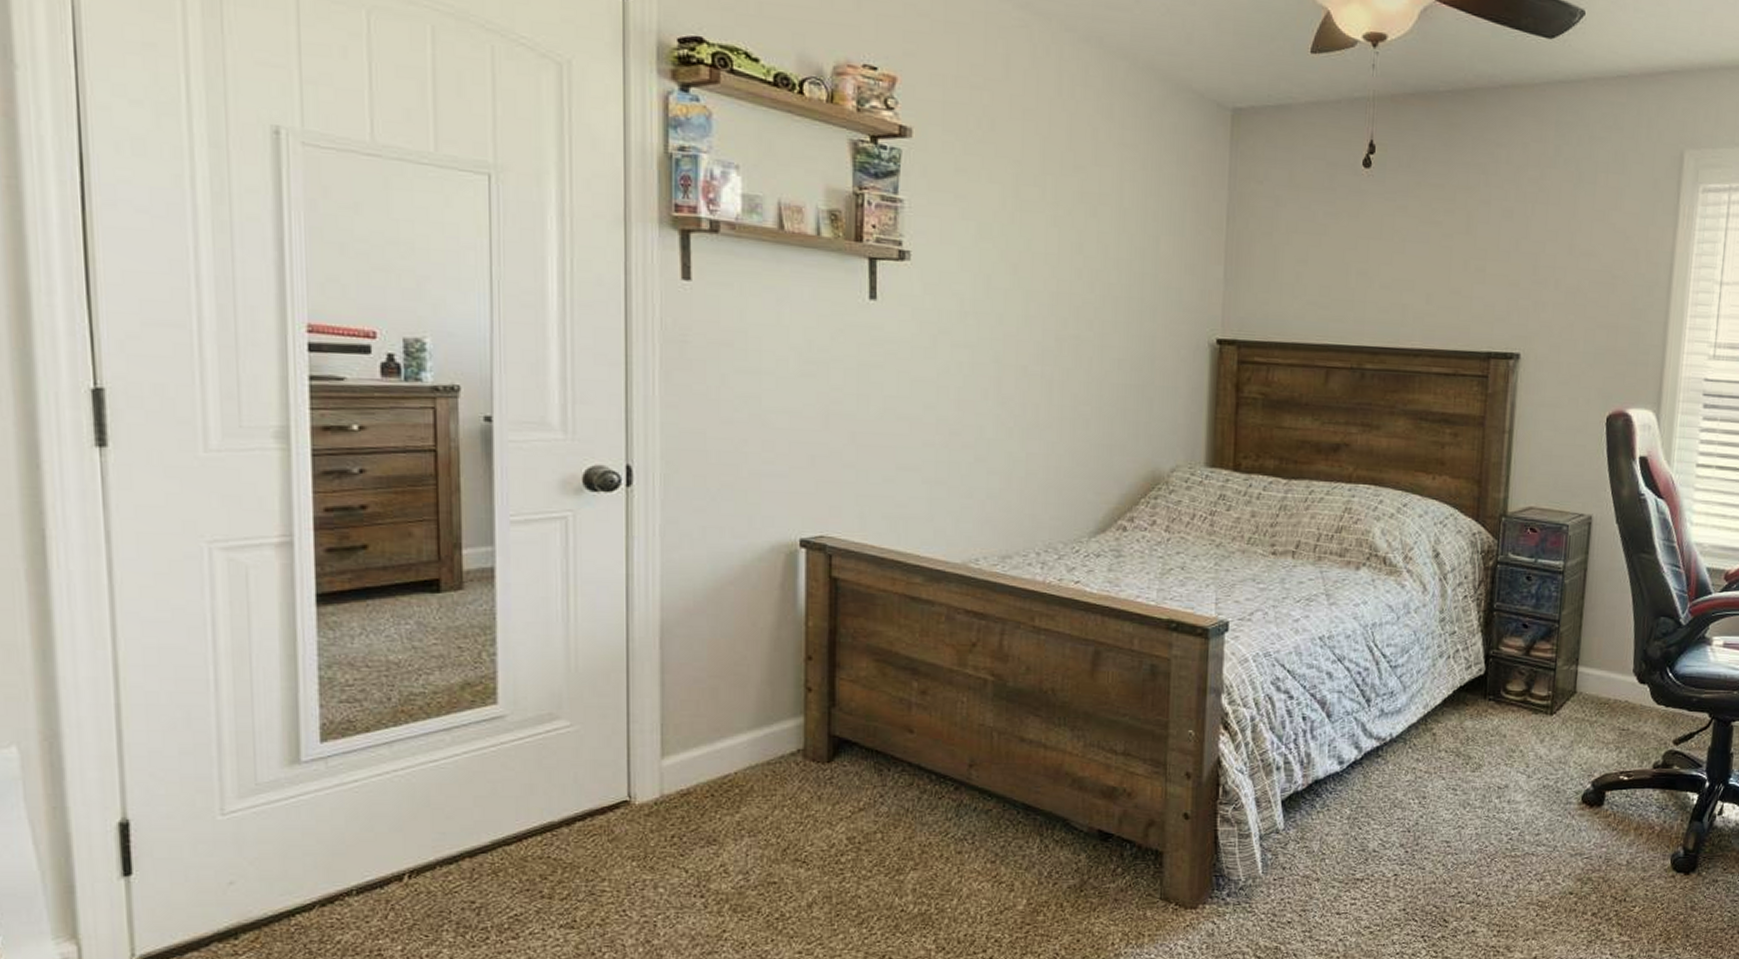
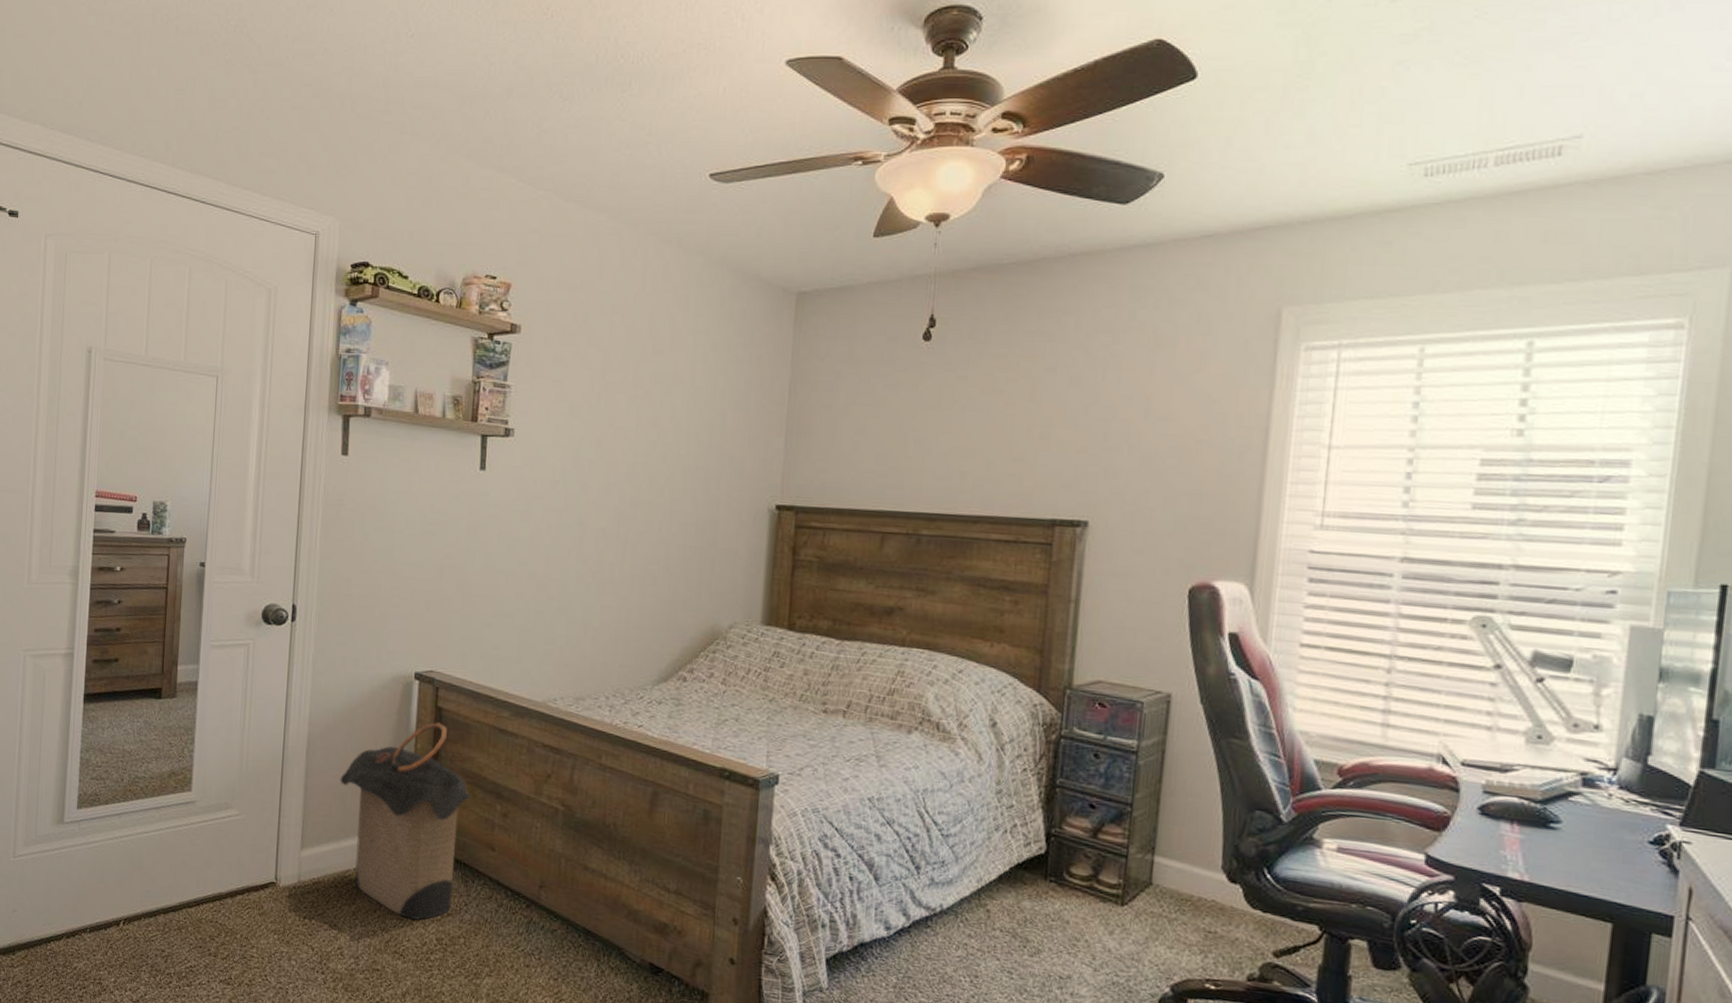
laundry hamper: none [708,595,884,822] -> present [340,722,474,921]

